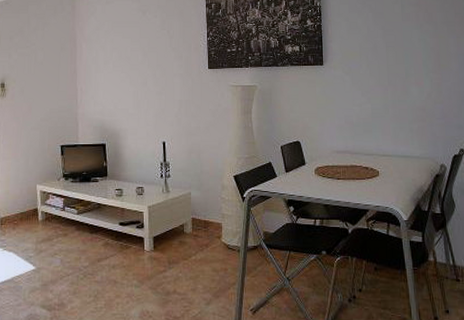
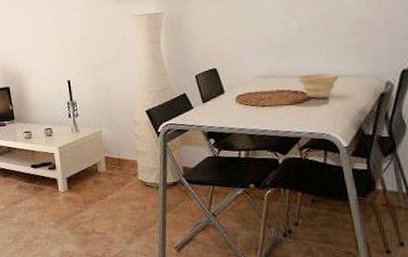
bowl: none [369,153,403,175] -> present [298,73,340,99]

